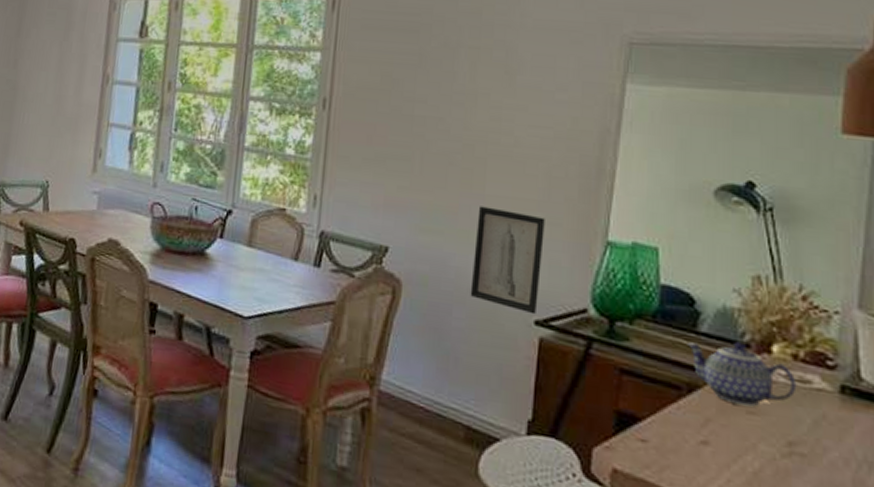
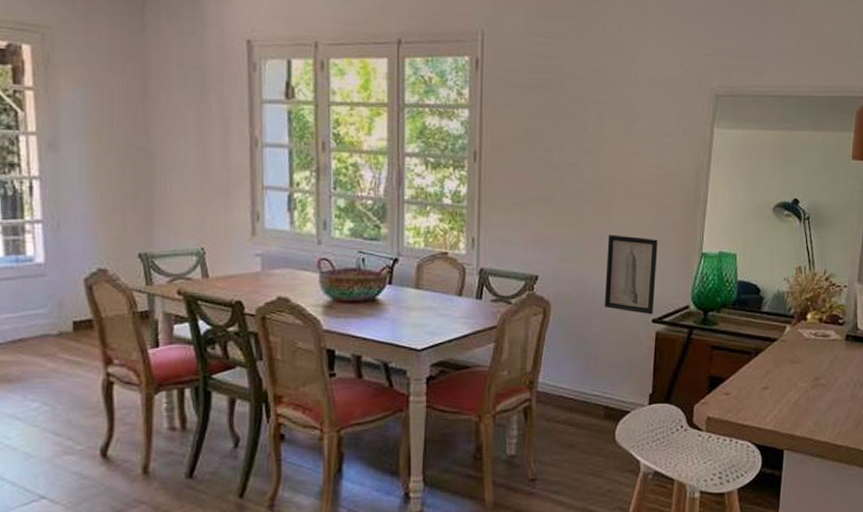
teapot: present [687,342,797,407] -> none [755,315,821,358]

